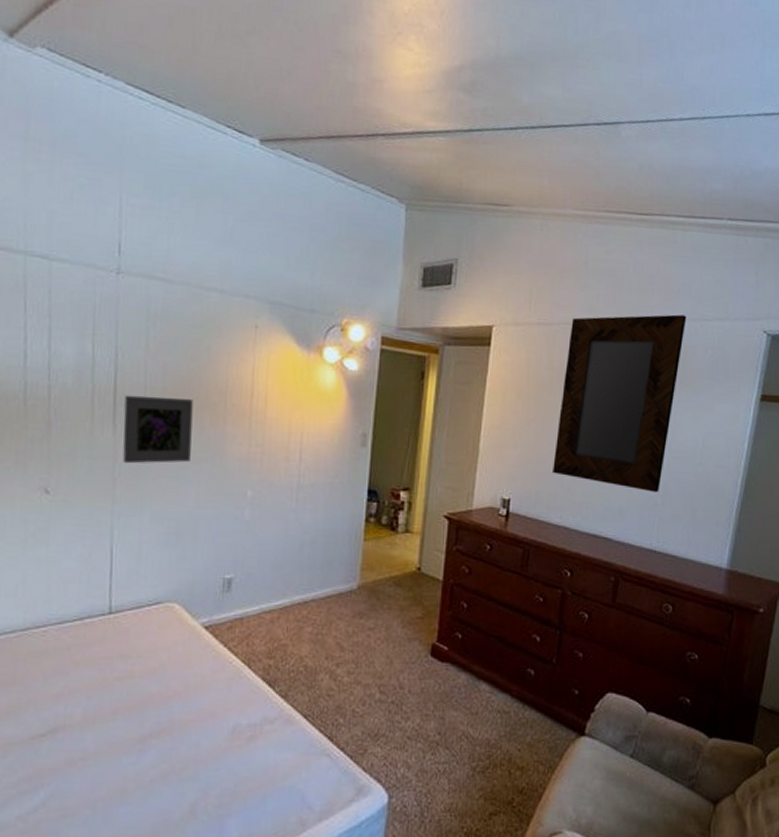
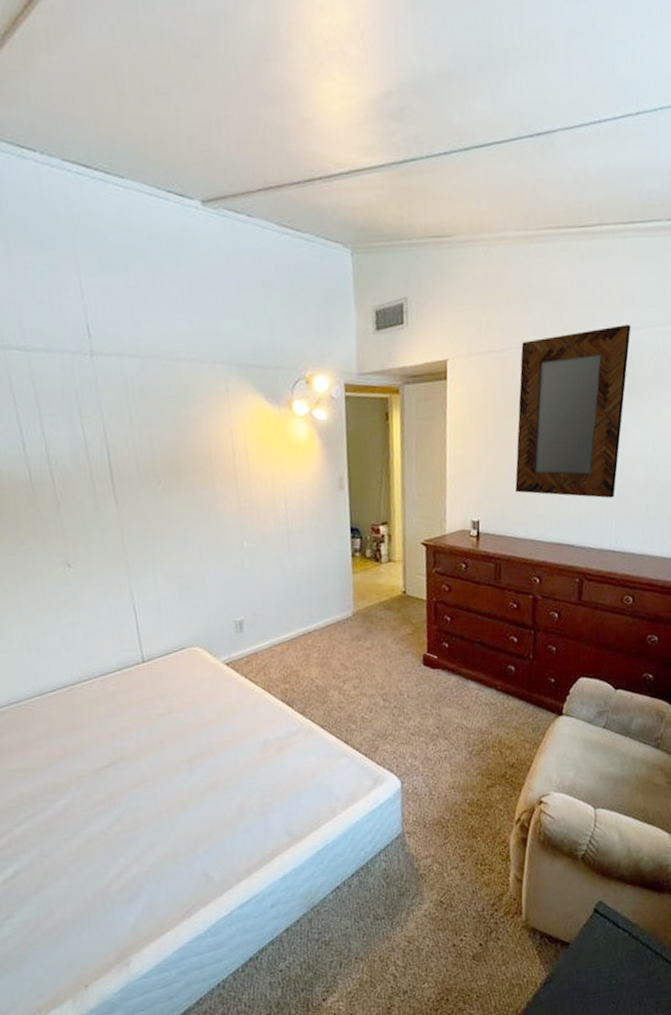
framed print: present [123,395,193,464] -> none [120,466,188,532]

